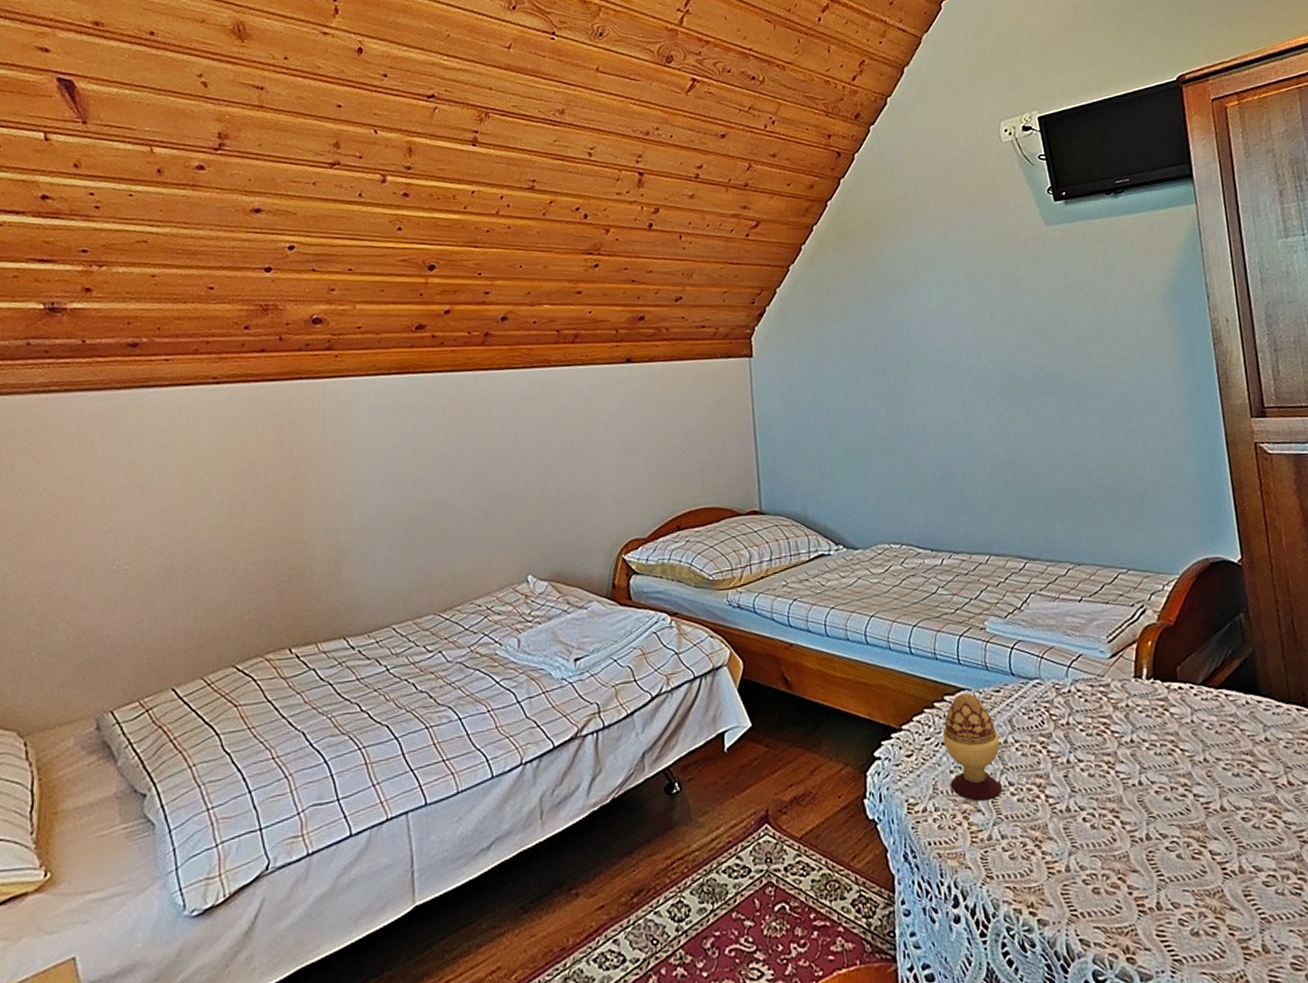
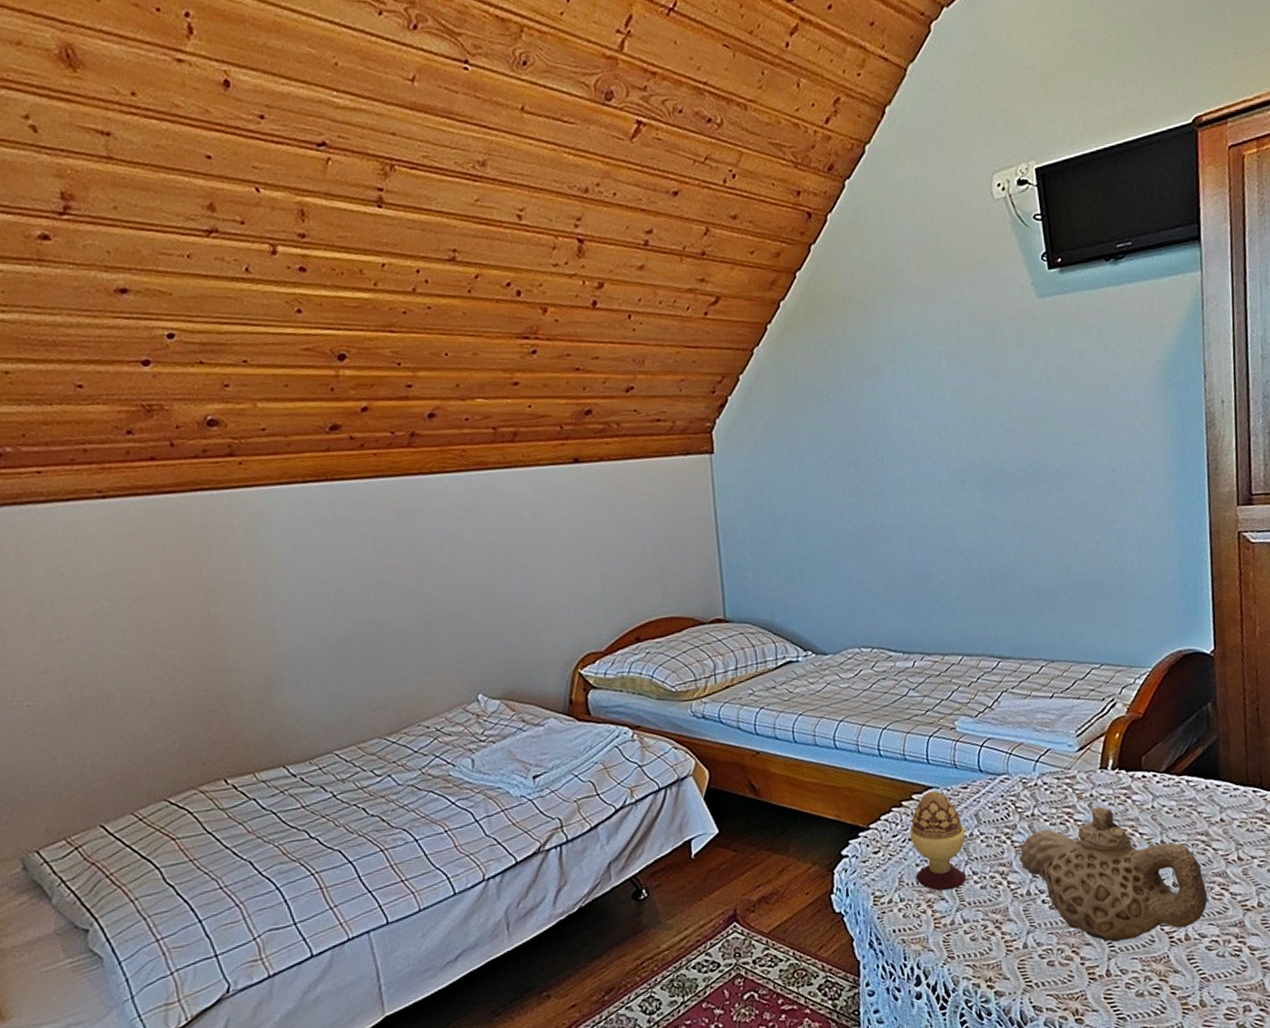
teapot: none [1056,719,1260,871] -> present [1019,807,1208,943]

